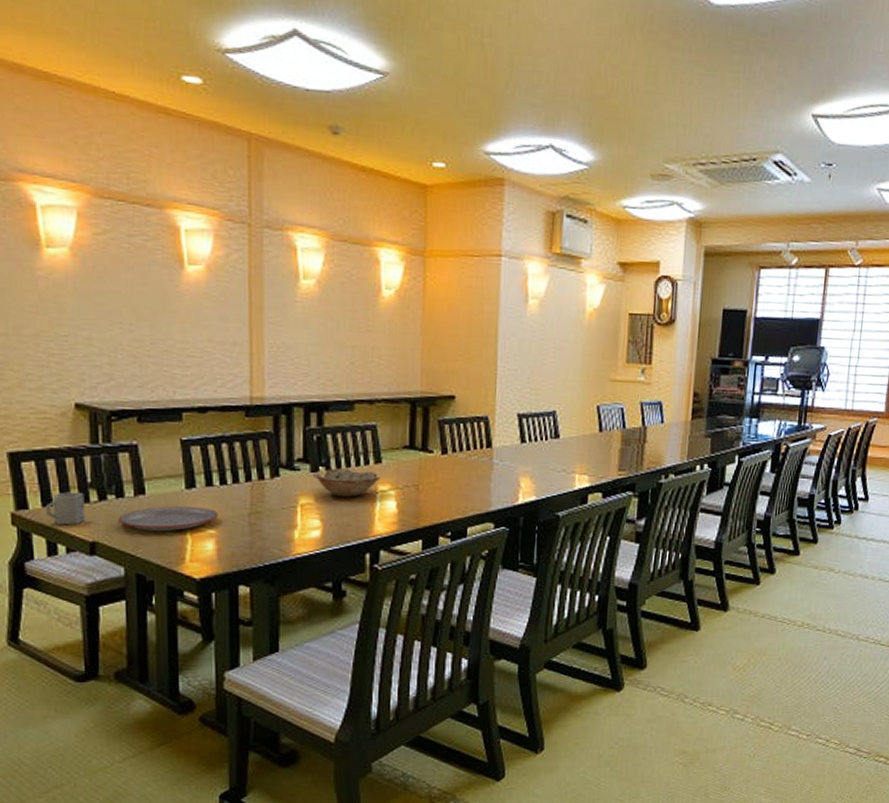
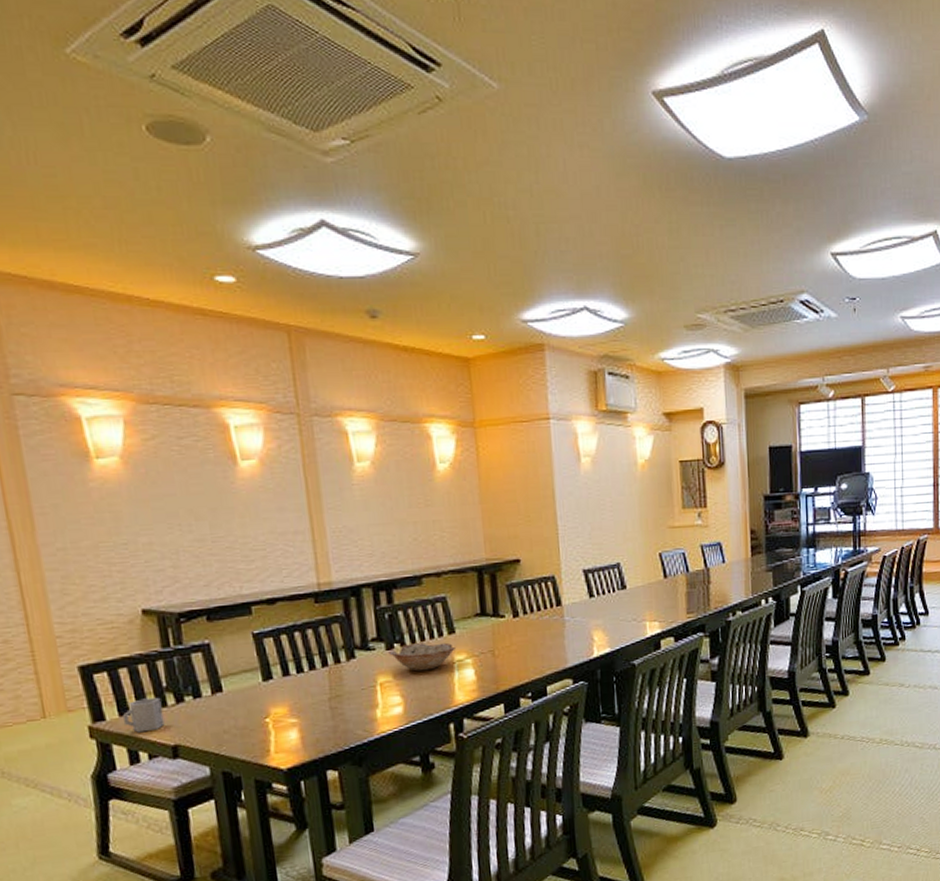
plate: present [118,506,219,532] -> none [198,697,299,728]

